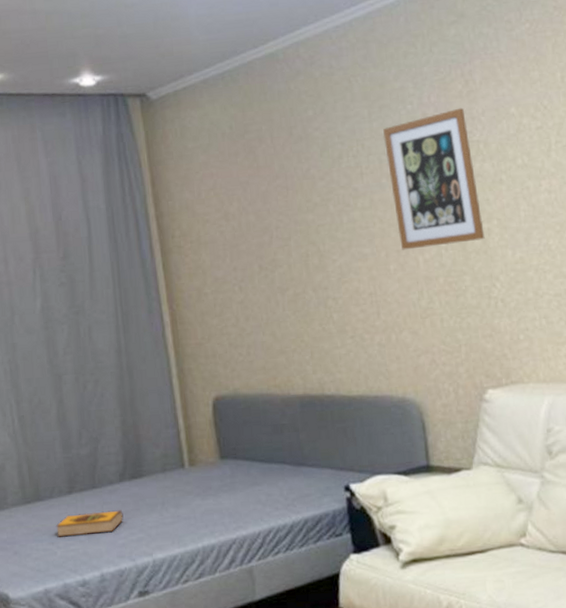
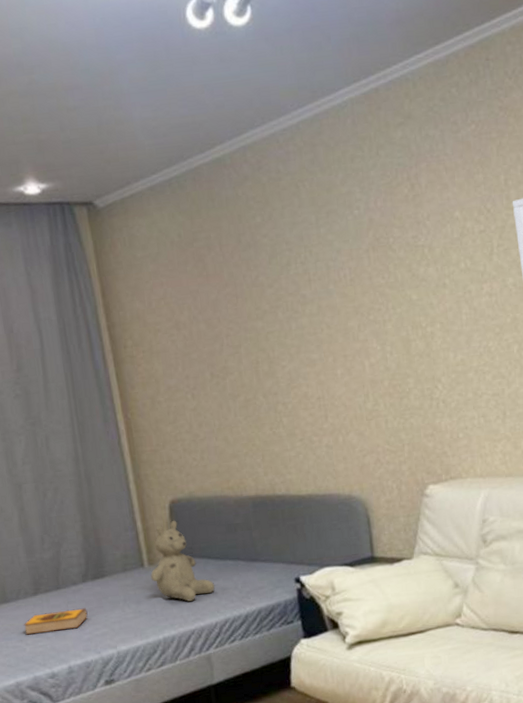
teddy bear: none [191,418,259,507] -> present [150,520,215,602]
wall art: present [383,107,485,250] -> none [330,212,428,355]

